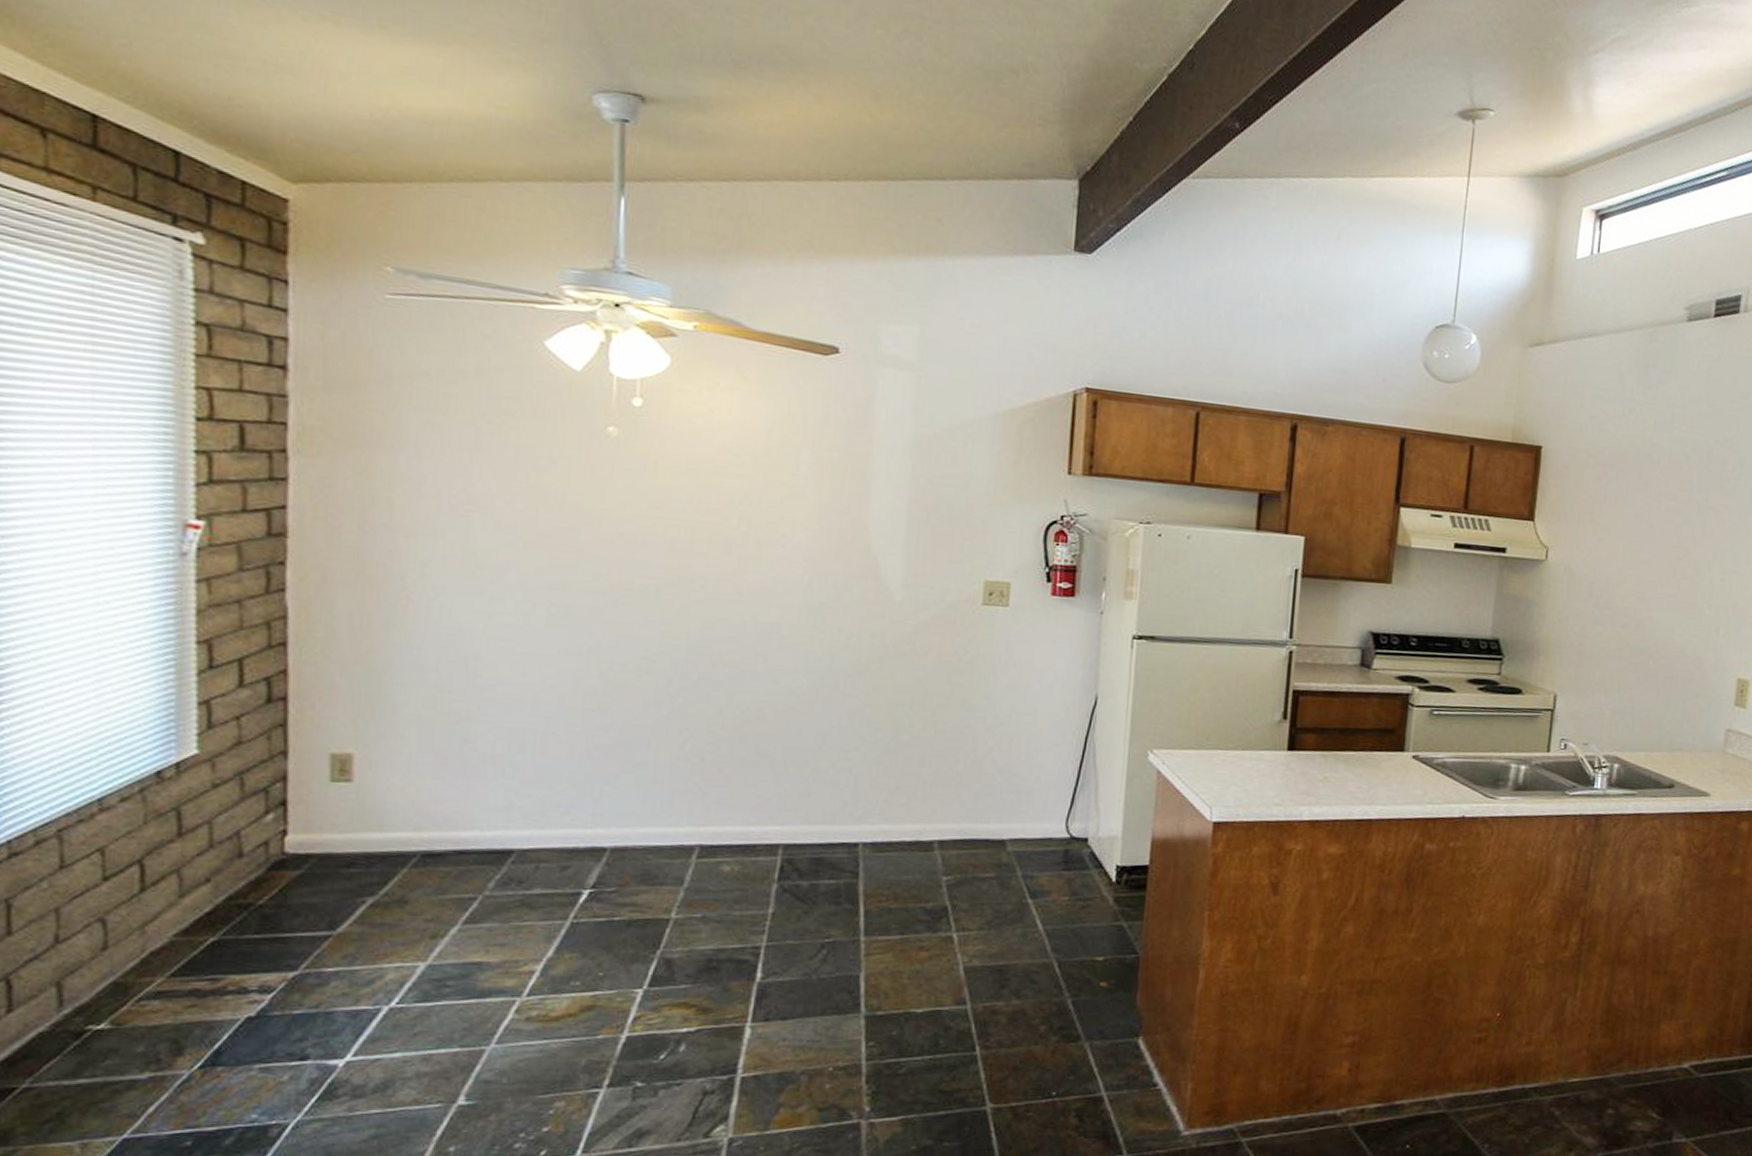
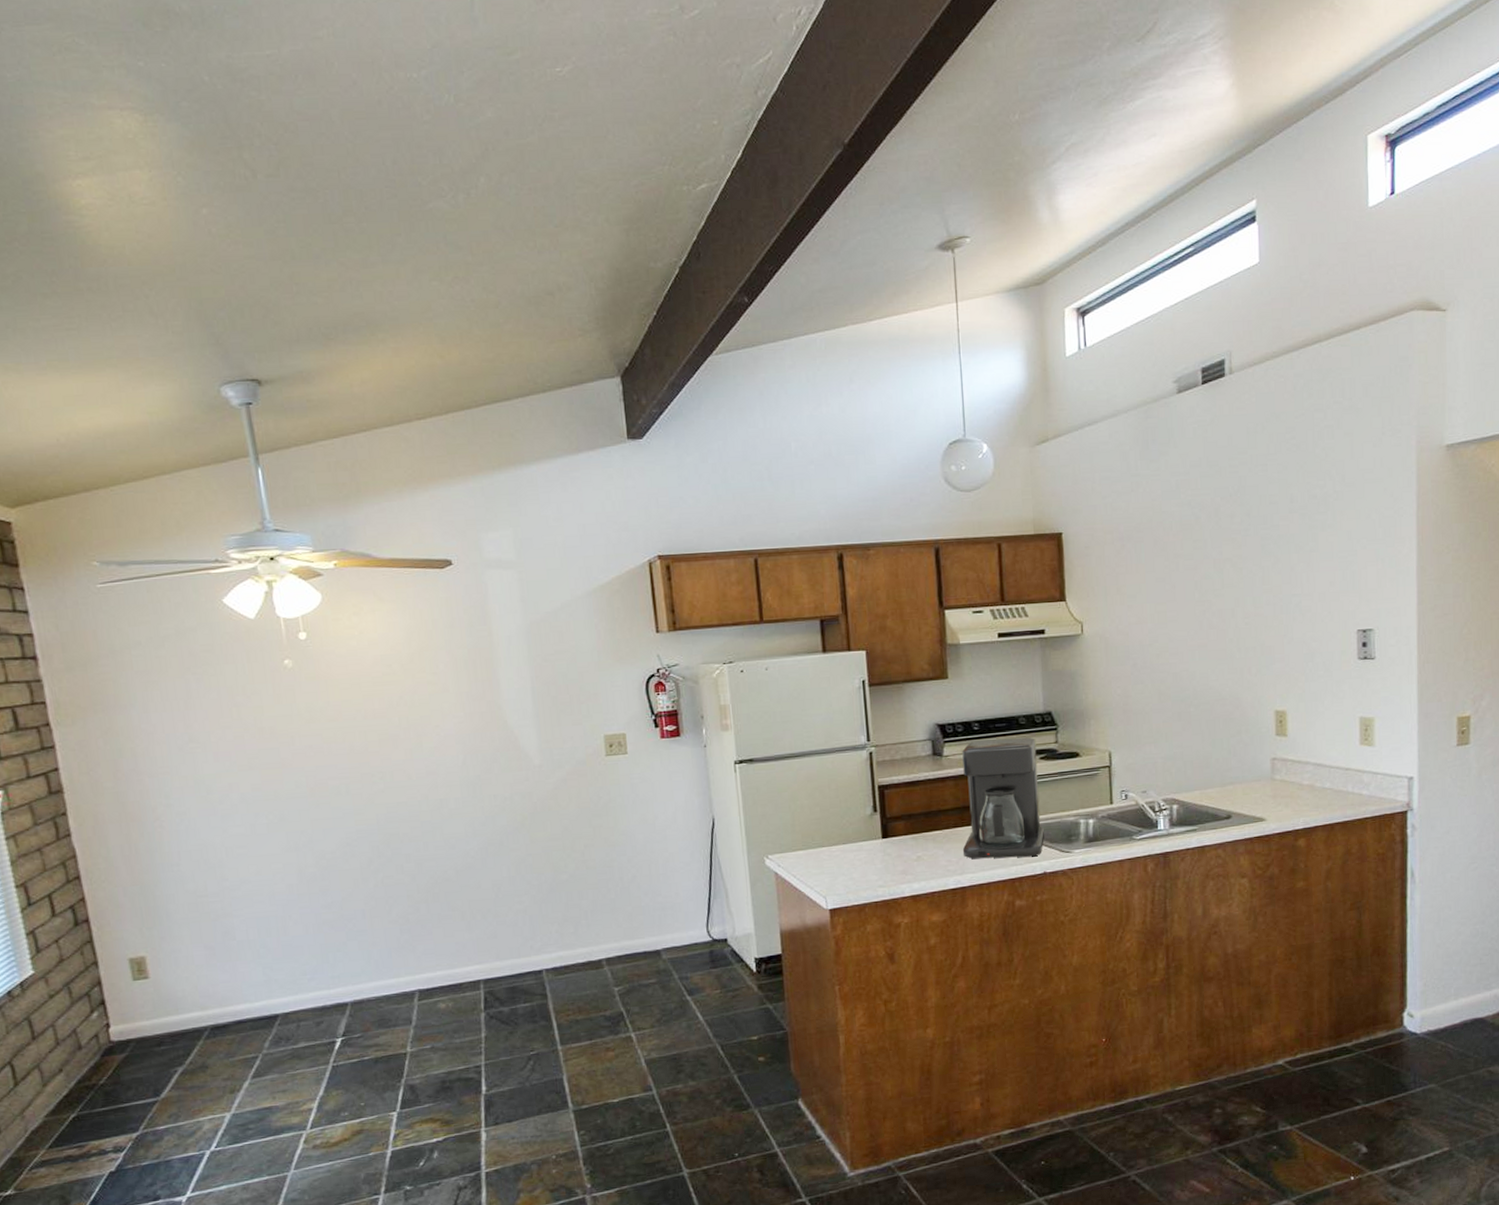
coffee maker: none [1375,656,1477,797] -> present [962,737,1045,859]

